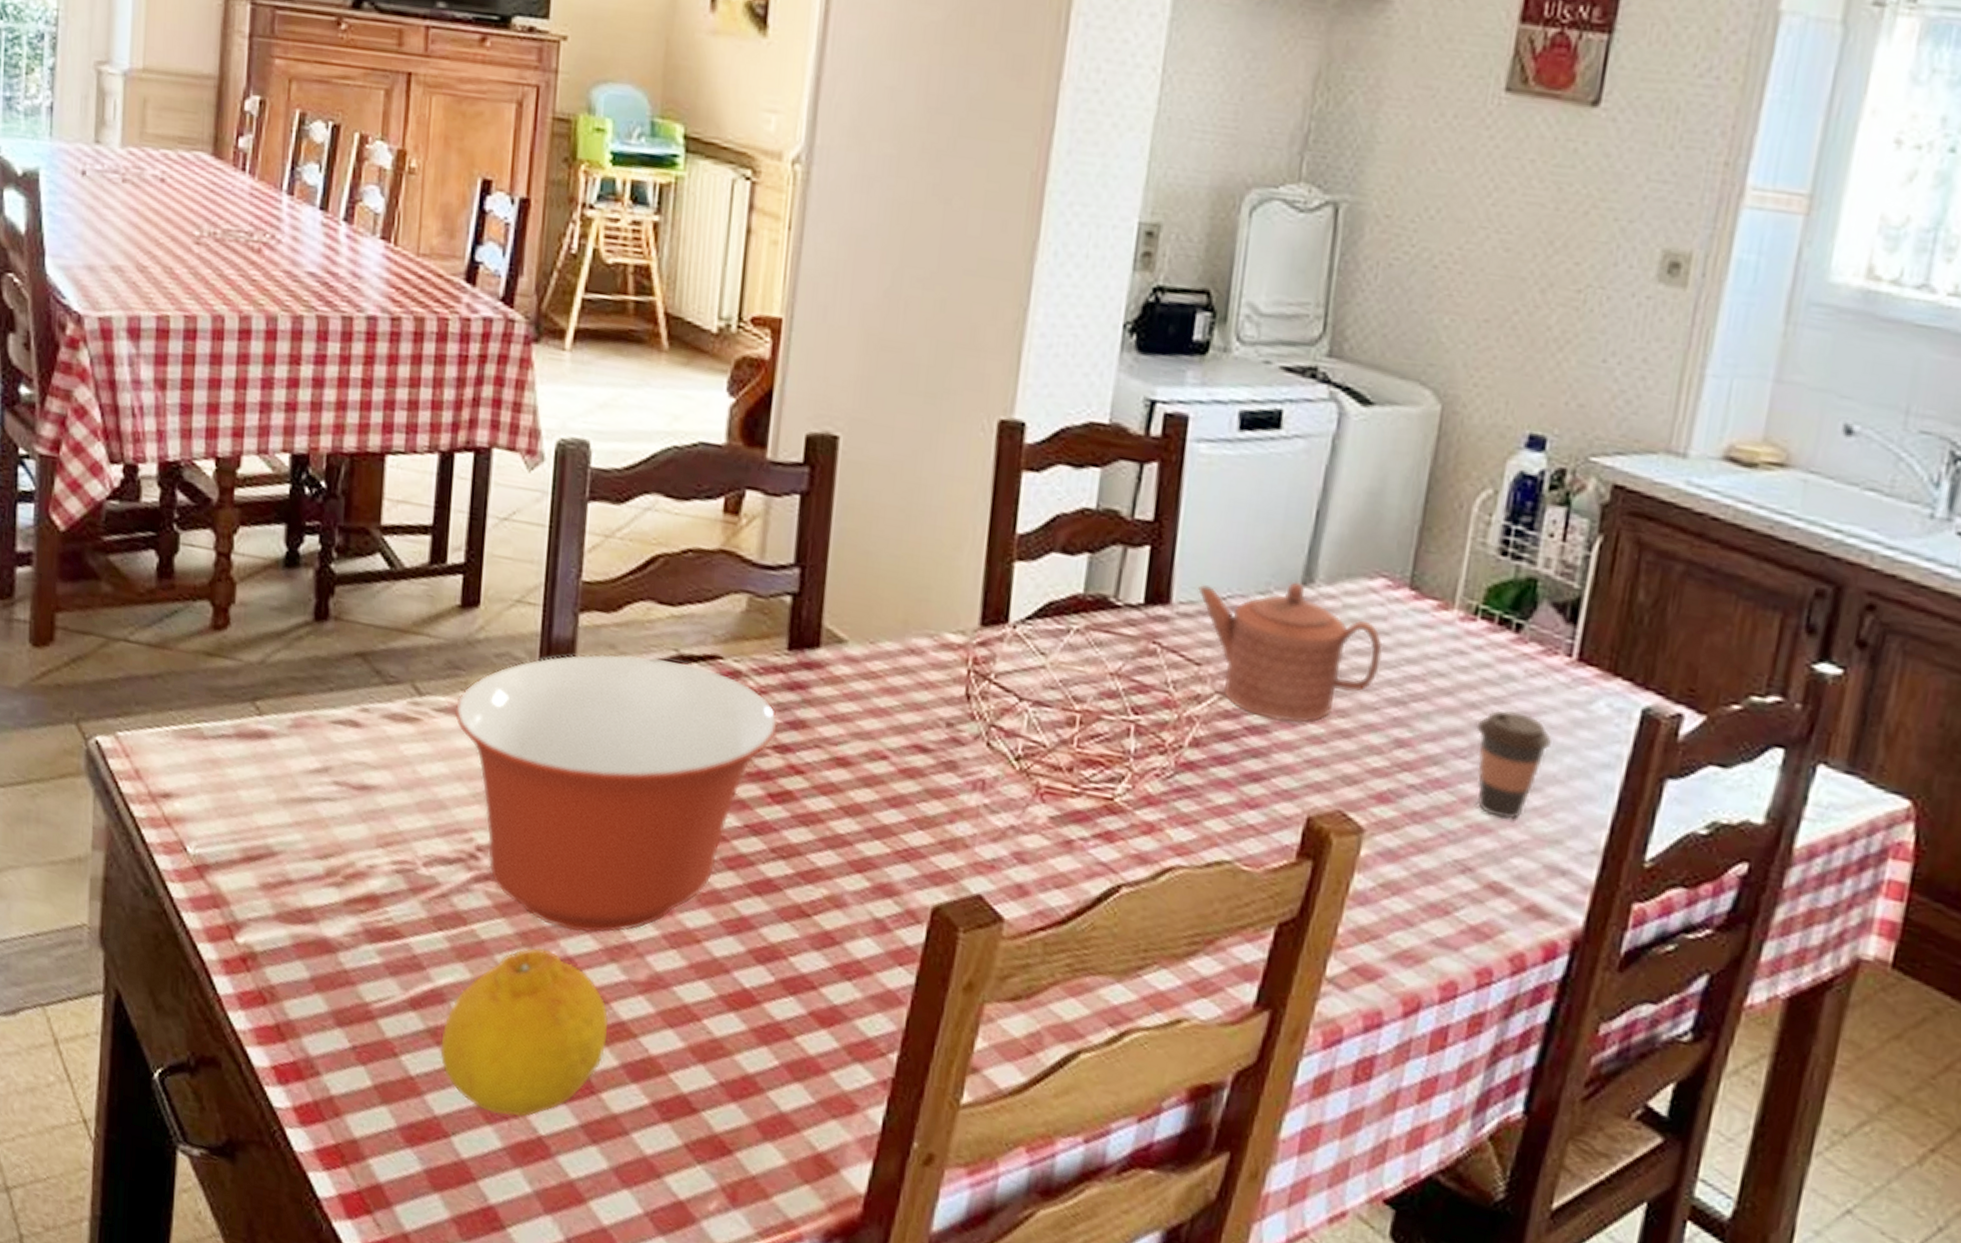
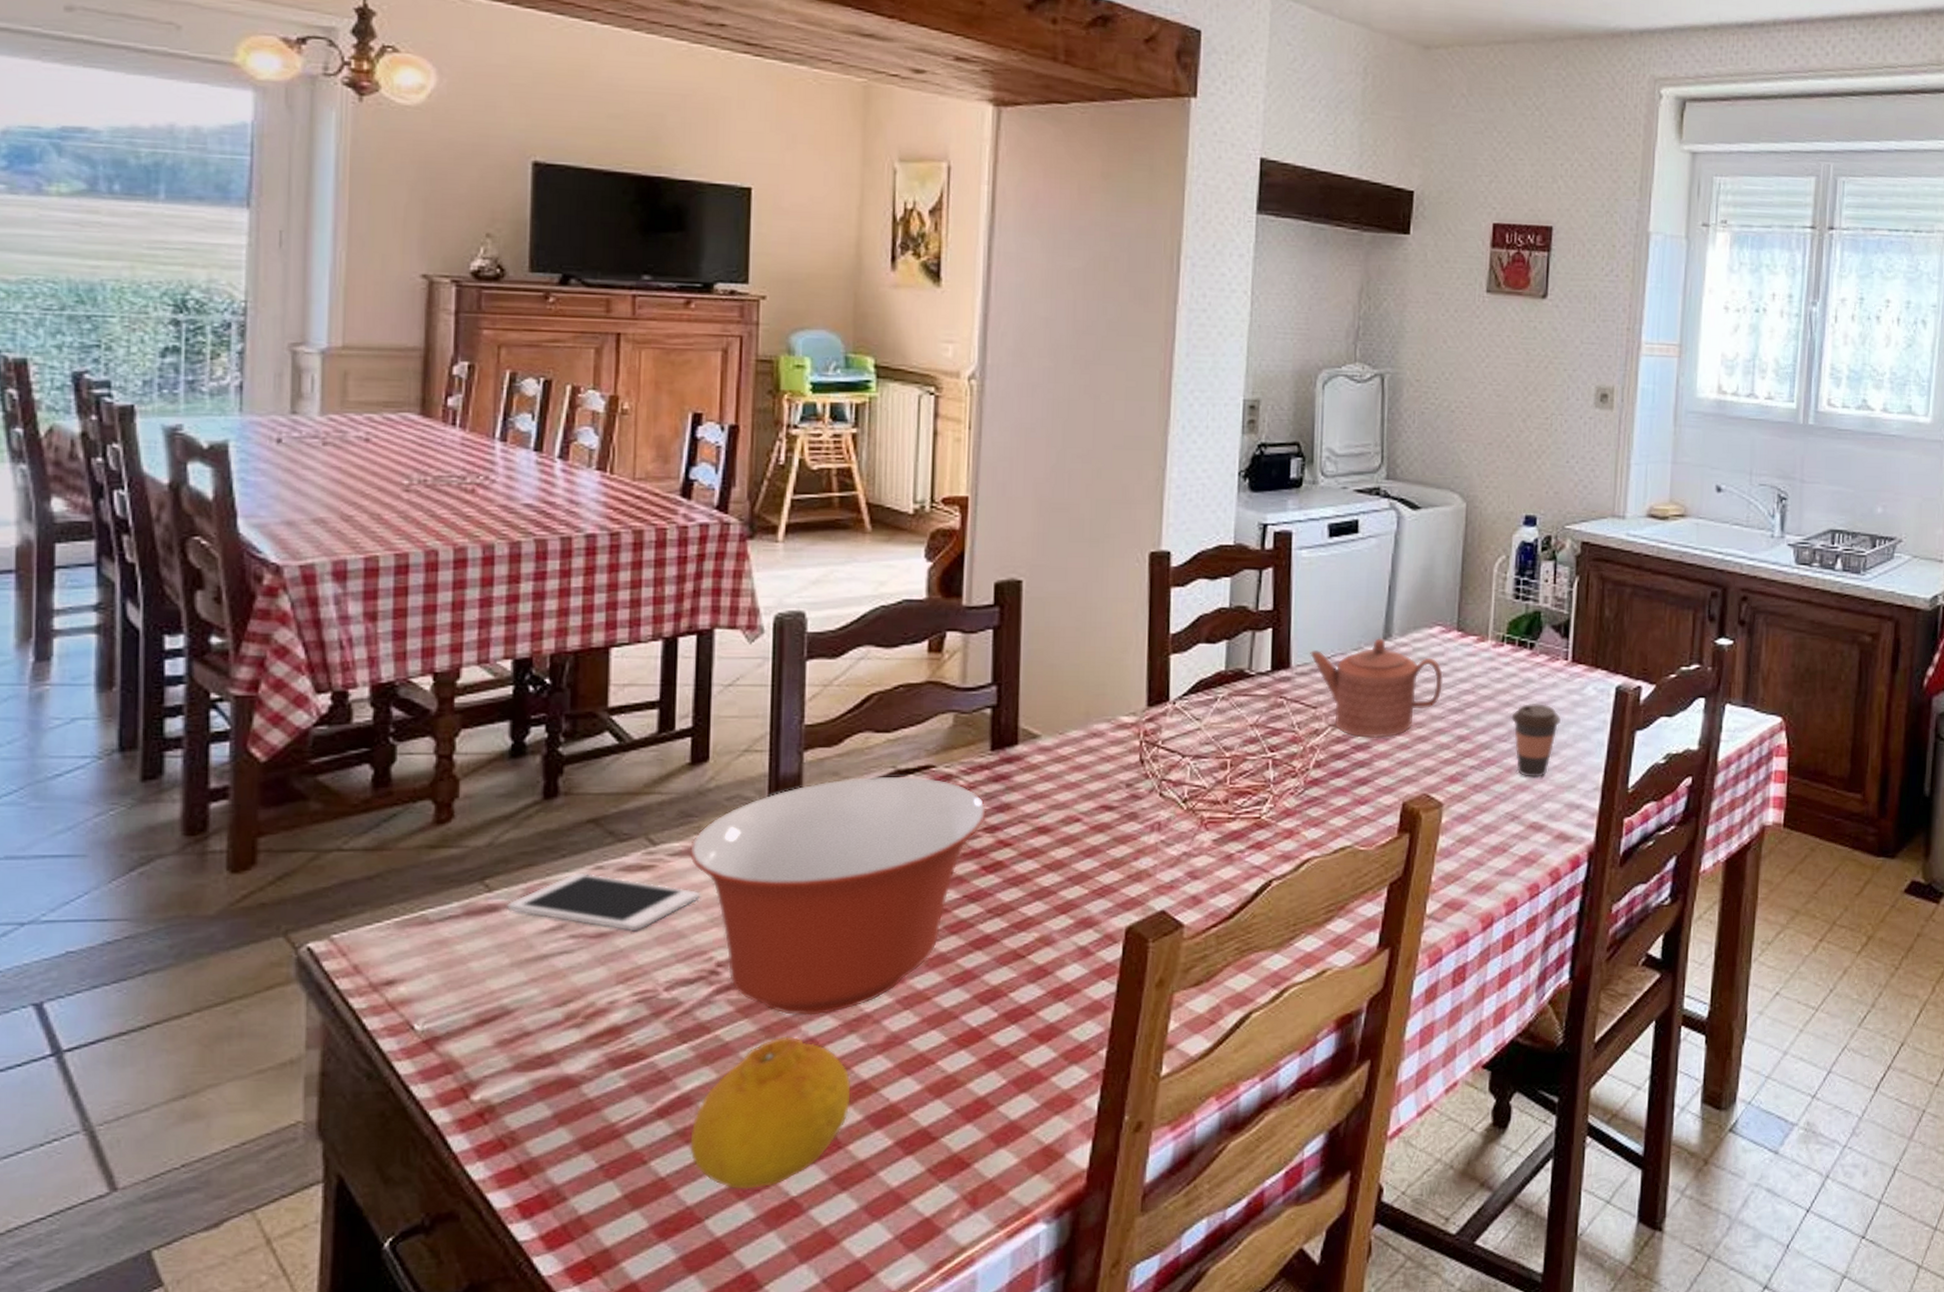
cell phone: none [276,711,464,792] -> present [507,872,700,932]

